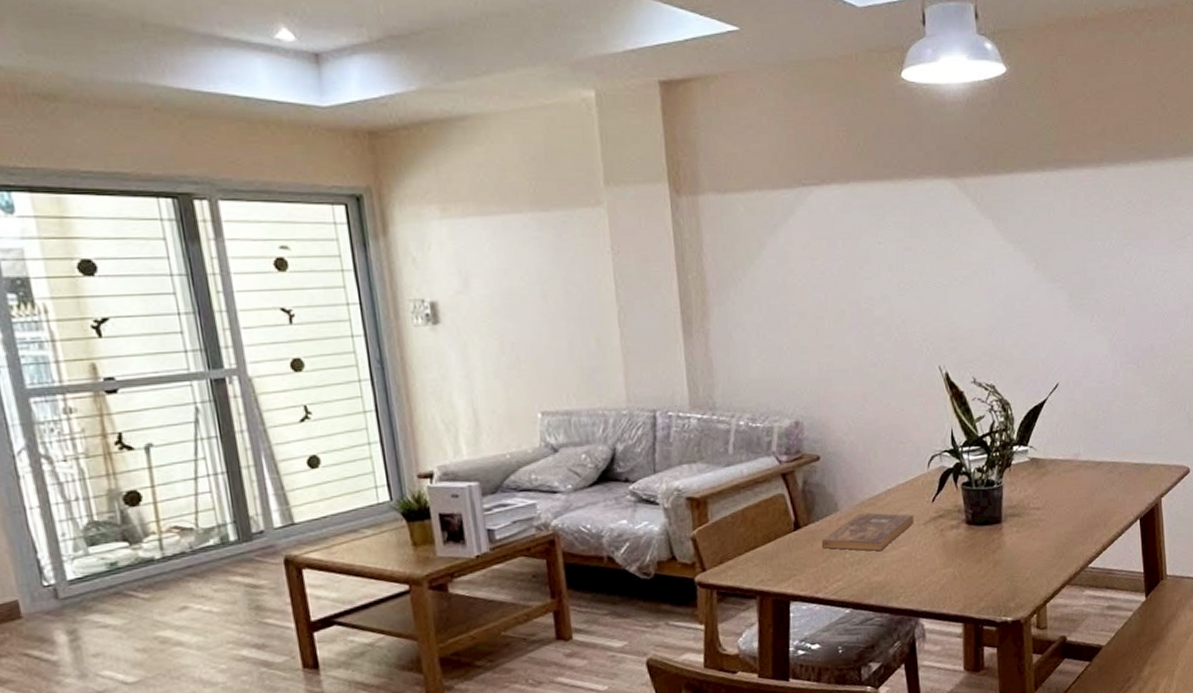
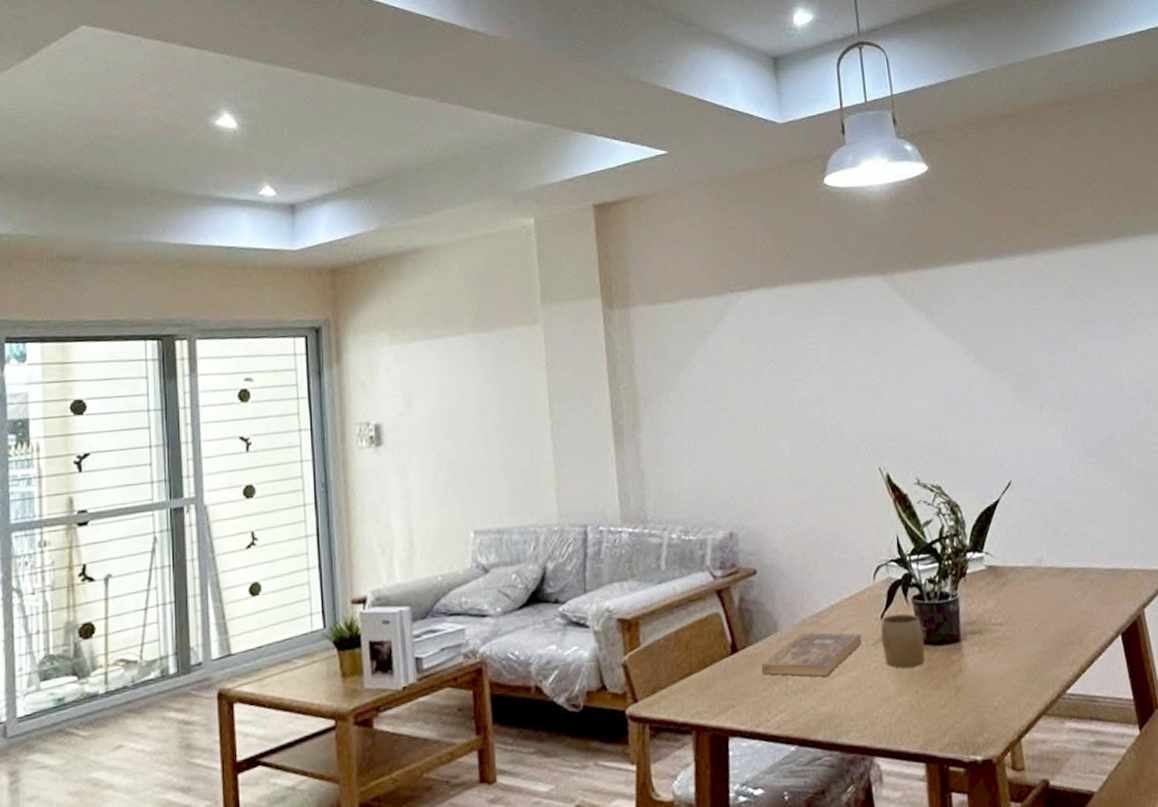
mug: none [931,497,970,544] -> present [880,613,925,668]

